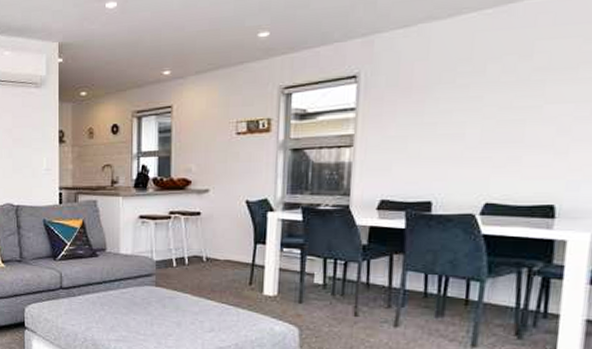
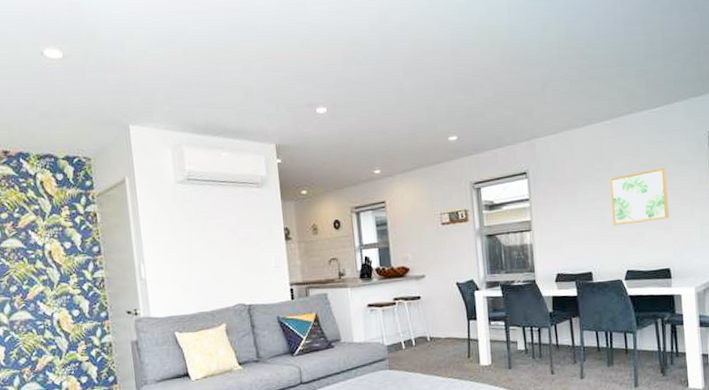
wall art: none [473,71,573,146] -> present [609,167,670,226]

